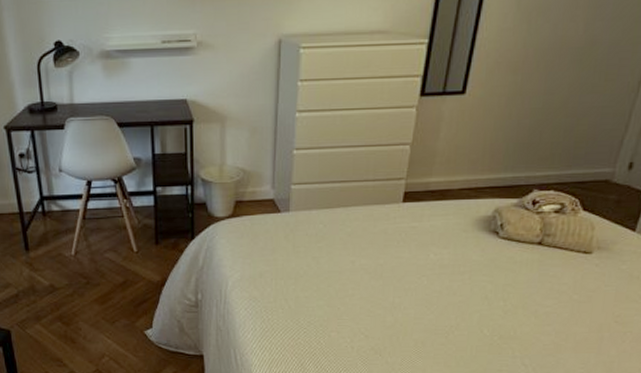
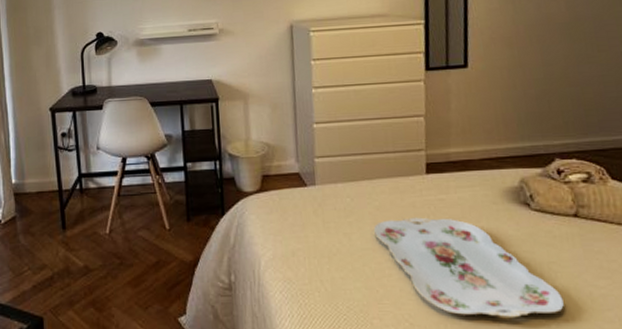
serving tray: none [342,243,510,332] -> present [373,217,564,319]

